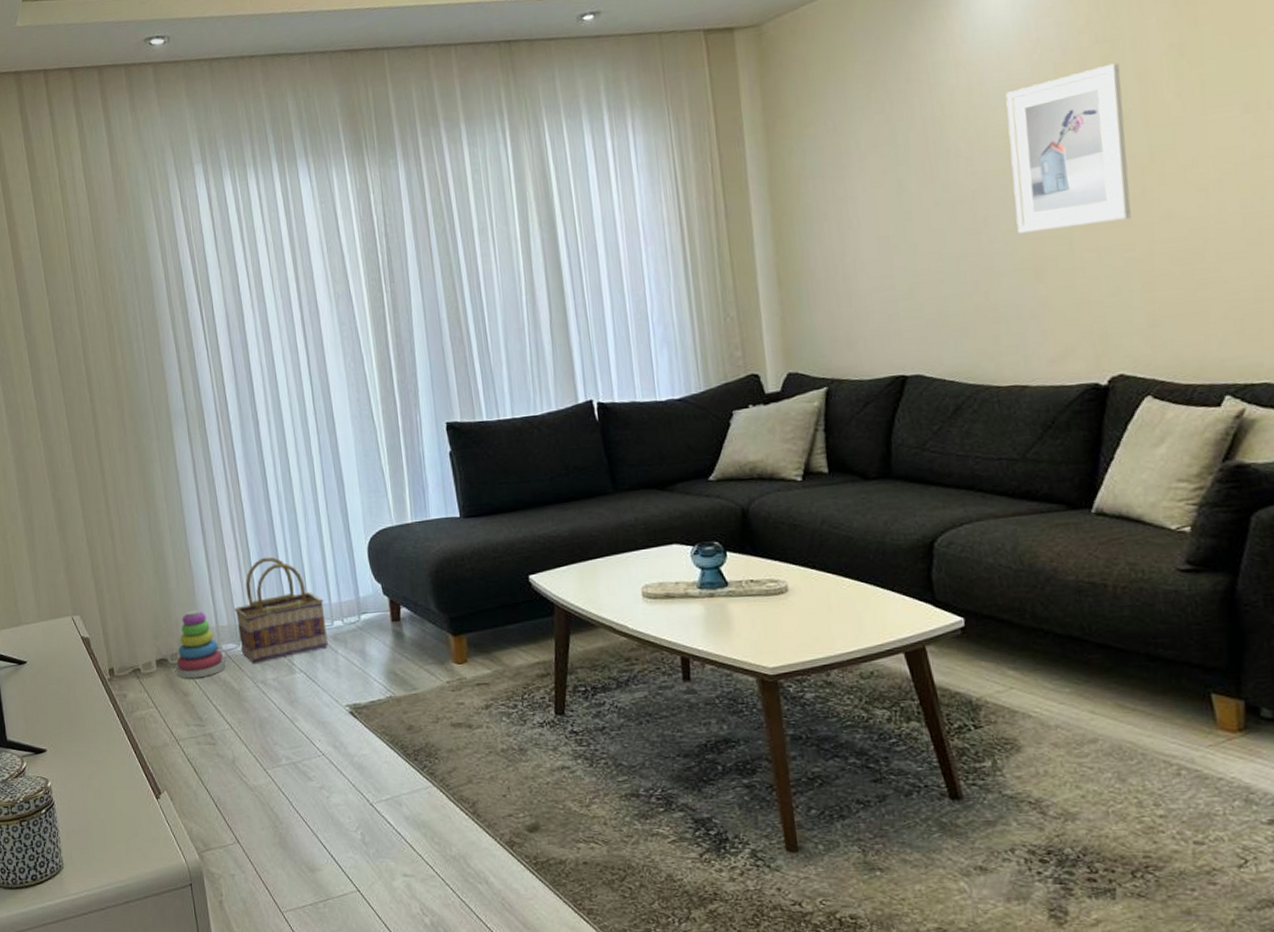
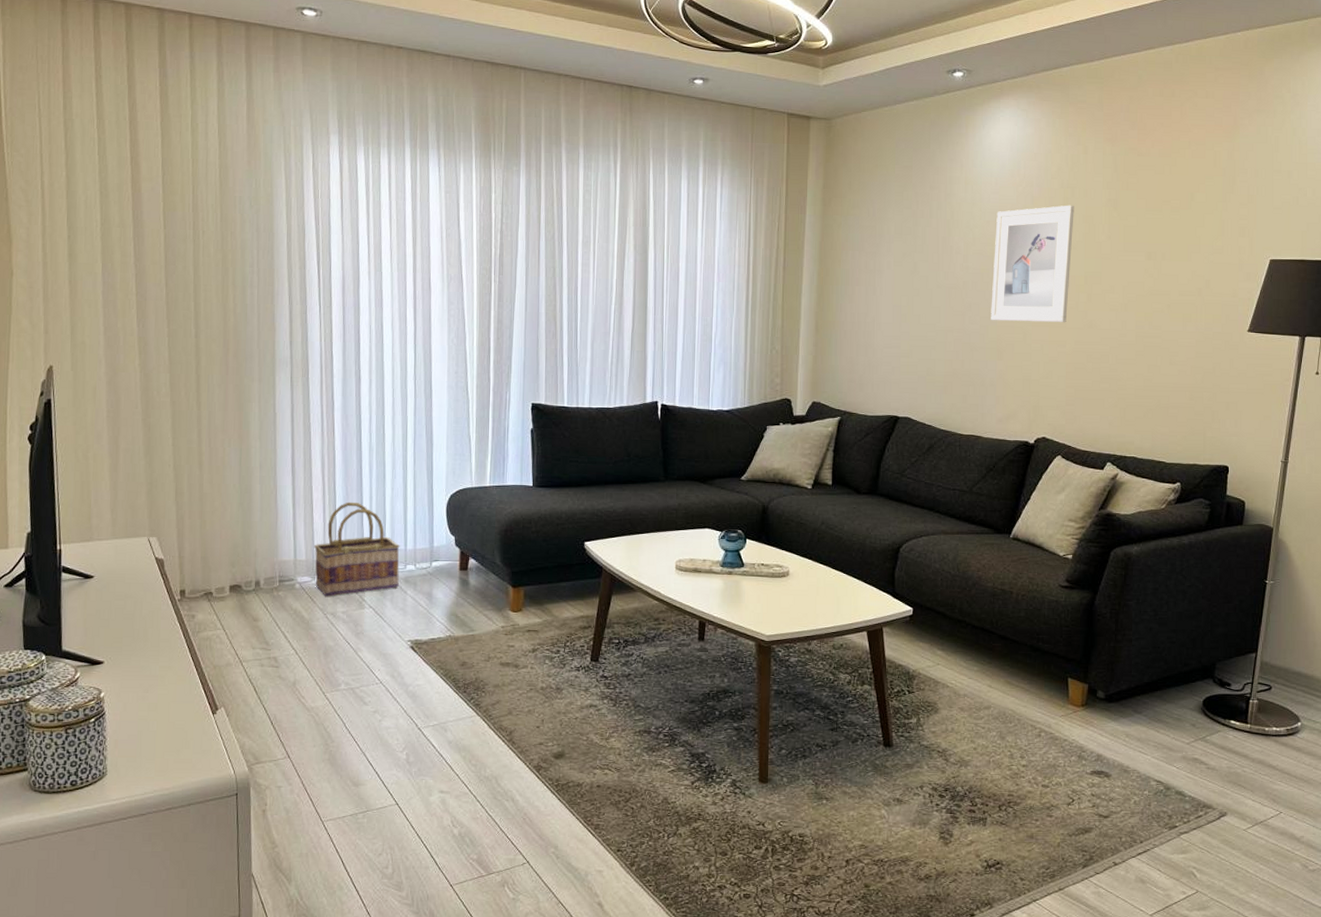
stacking toy: present [176,610,226,679] -> none [249,543,299,606]

